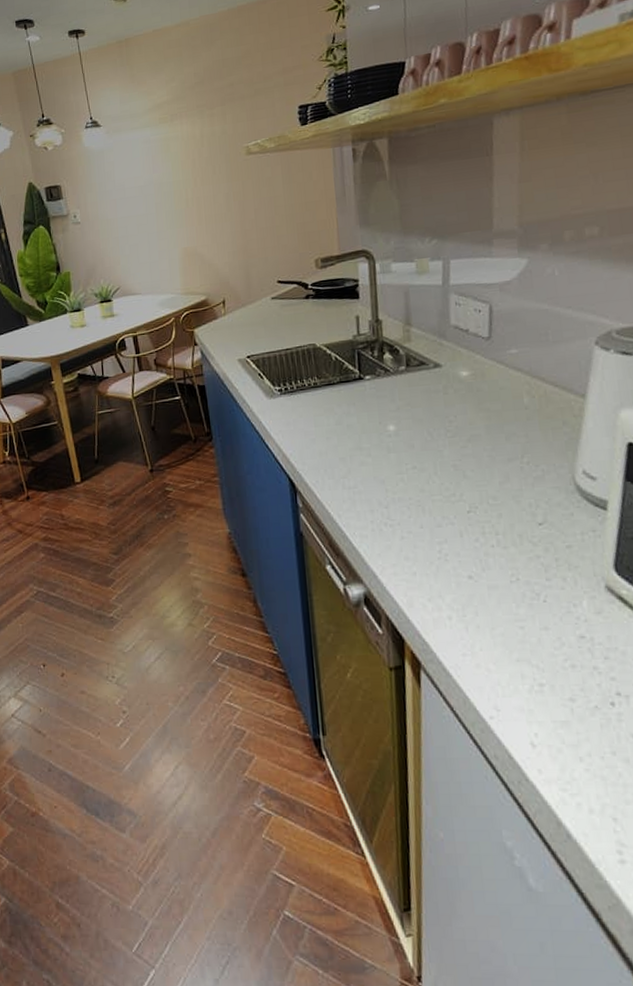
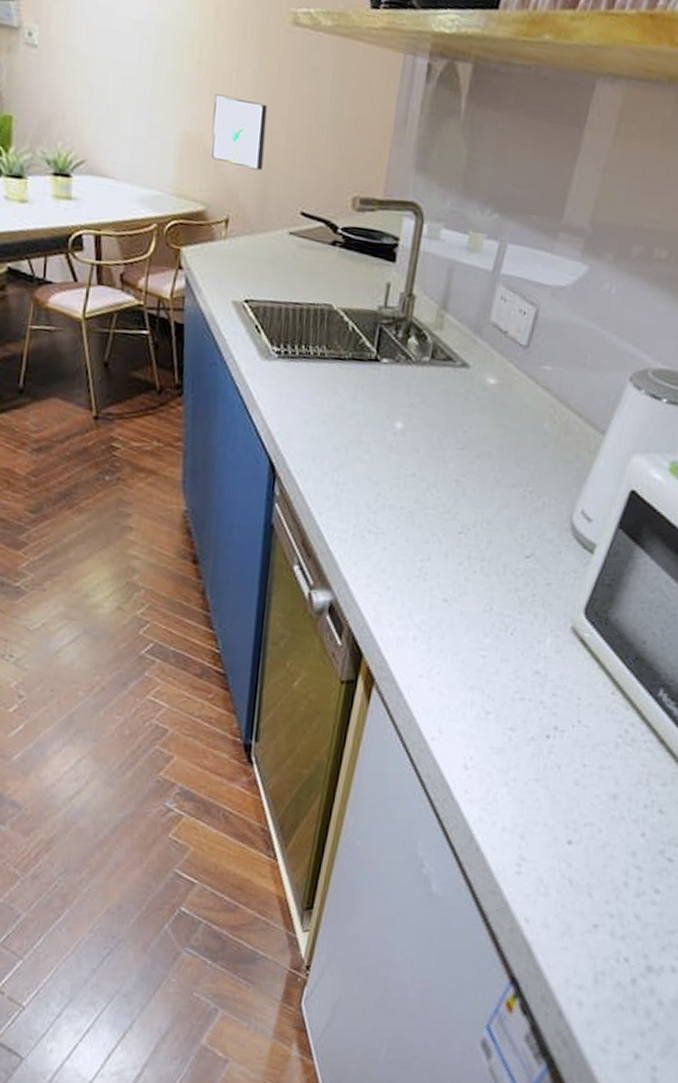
wall art: none [201,213,243,262] -> present [212,94,268,171]

